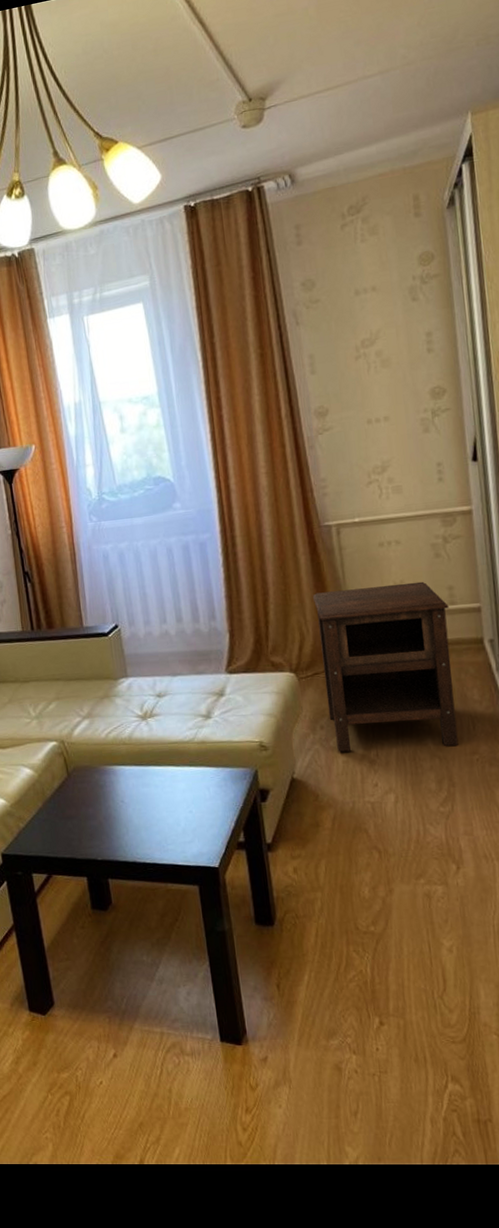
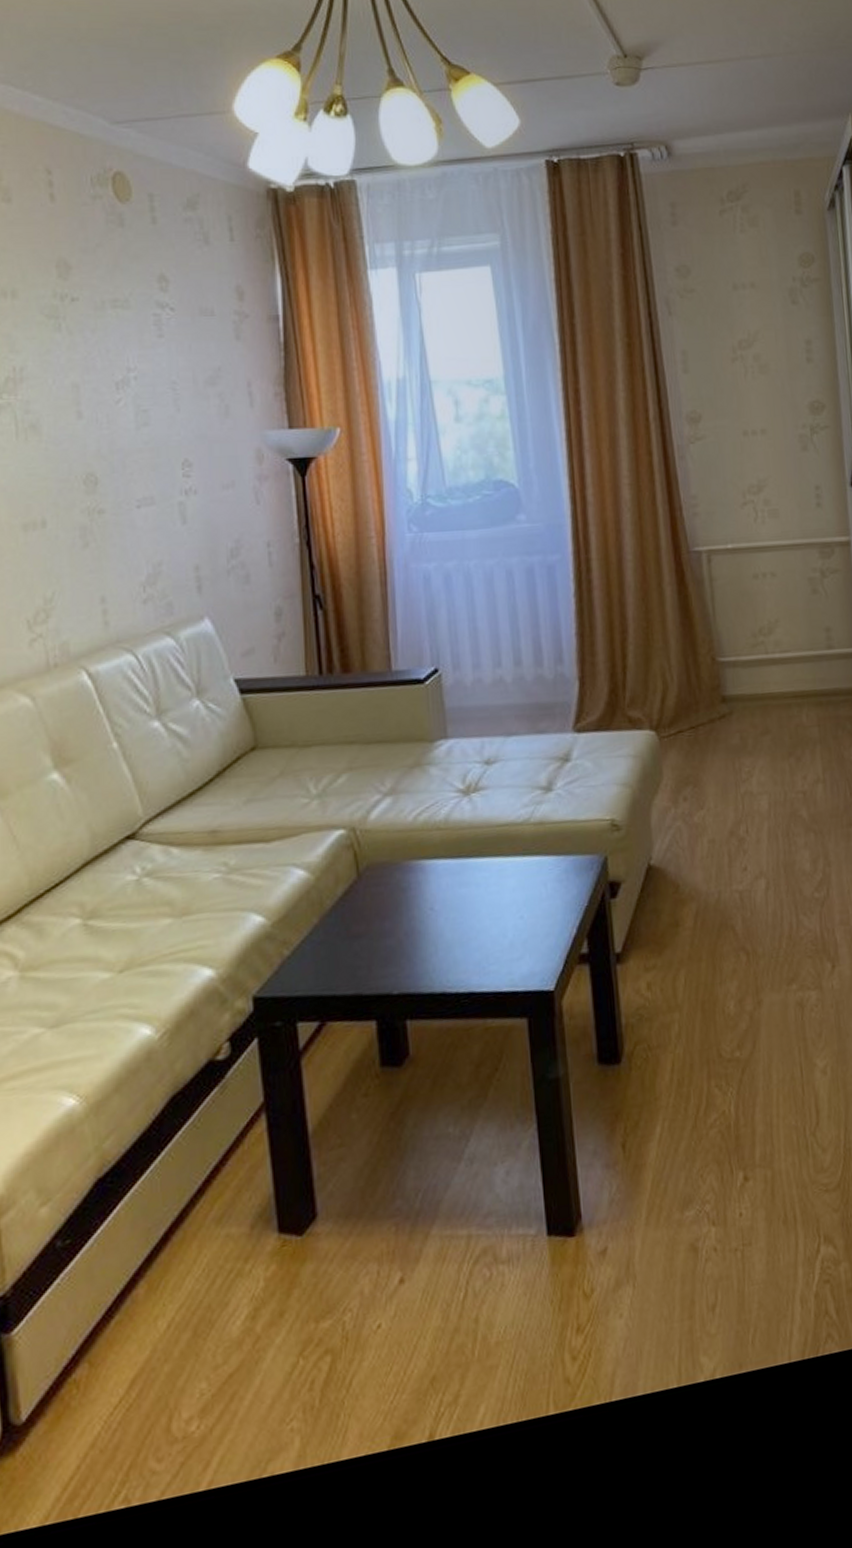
nightstand: present [312,581,459,752] -> none [678,621,835,830]

